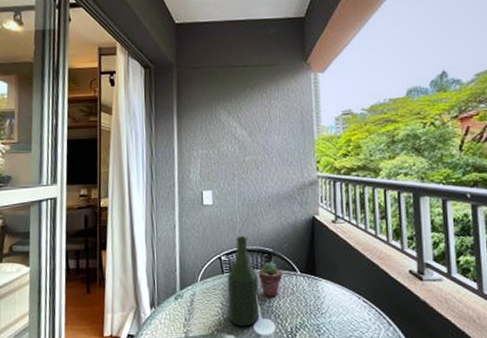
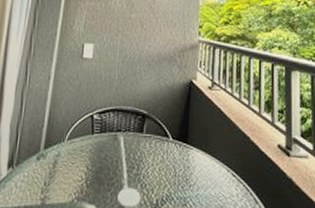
bottle: present [227,236,259,327] -> none [92,95,129,196]
potted succulent: present [258,261,282,298] -> none [130,124,154,165]

